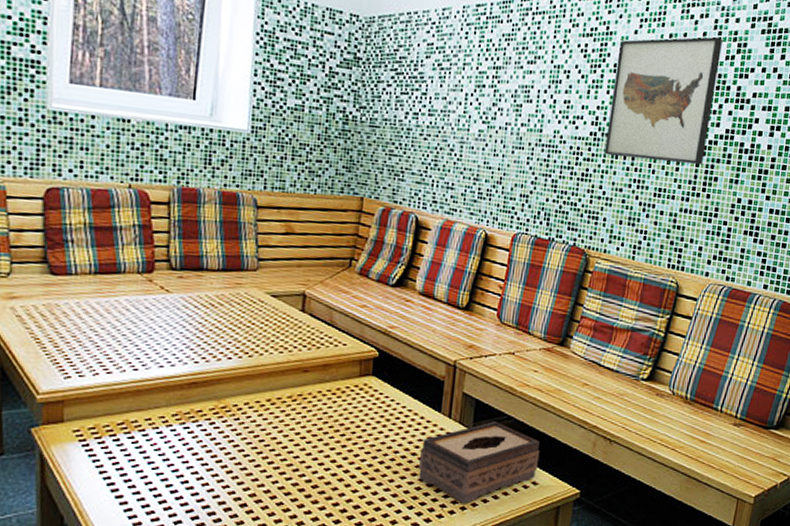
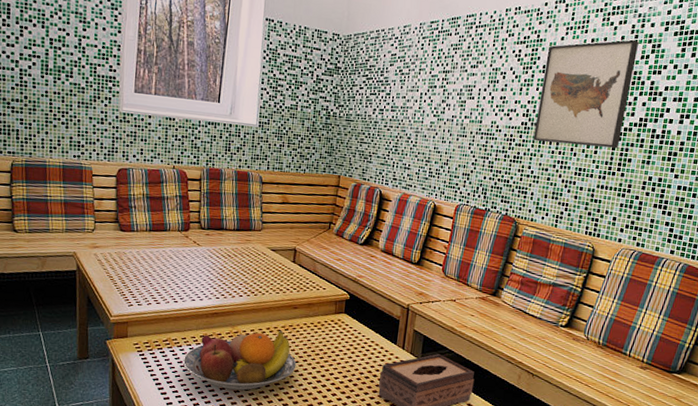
fruit bowl: none [146,401,309,486] -> present [182,330,297,391]

